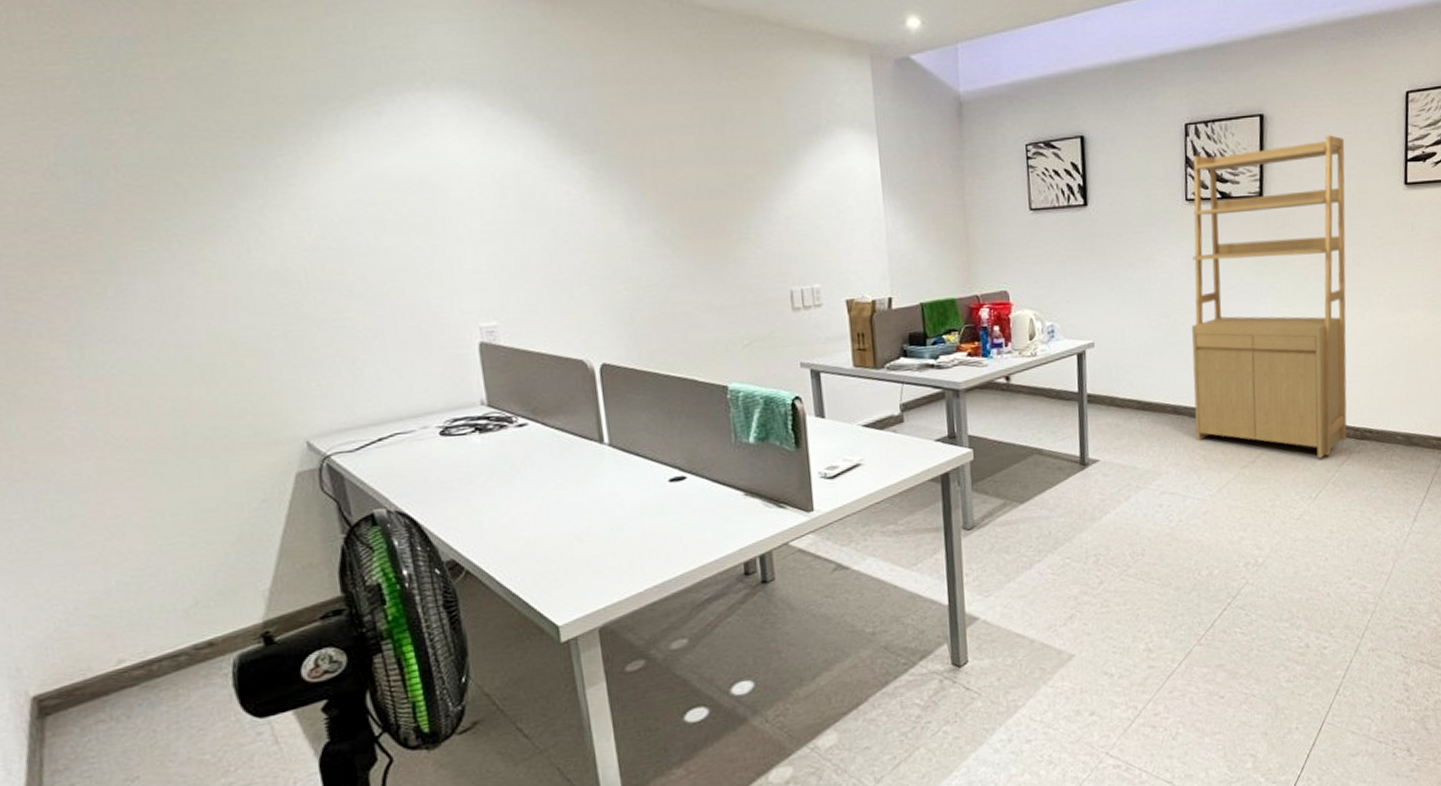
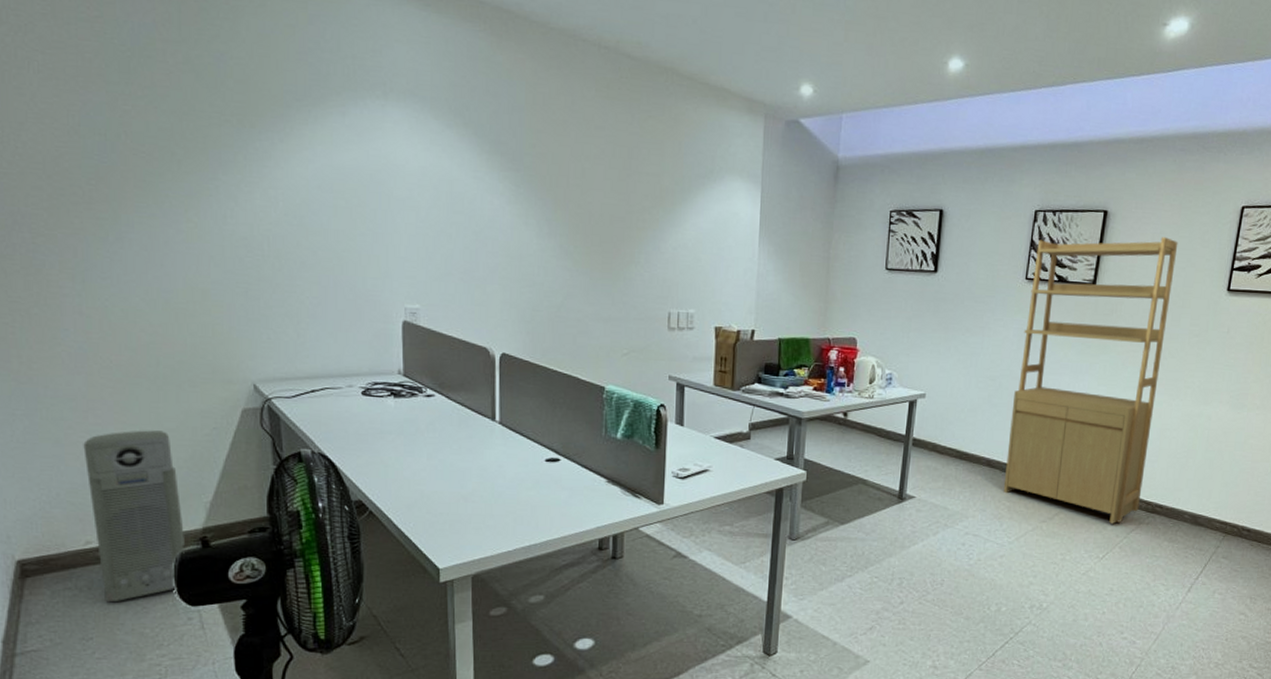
air purifier: none [102,513,244,730] -> present [83,430,186,602]

